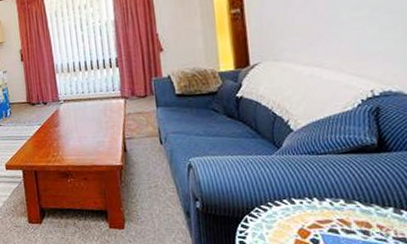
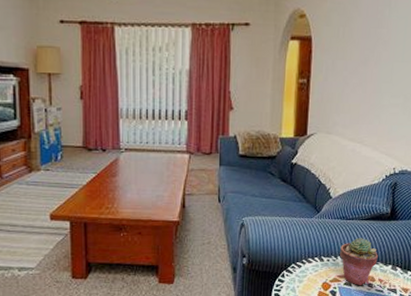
potted succulent: none [314,175,371,233] -> present [339,238,378,285]

